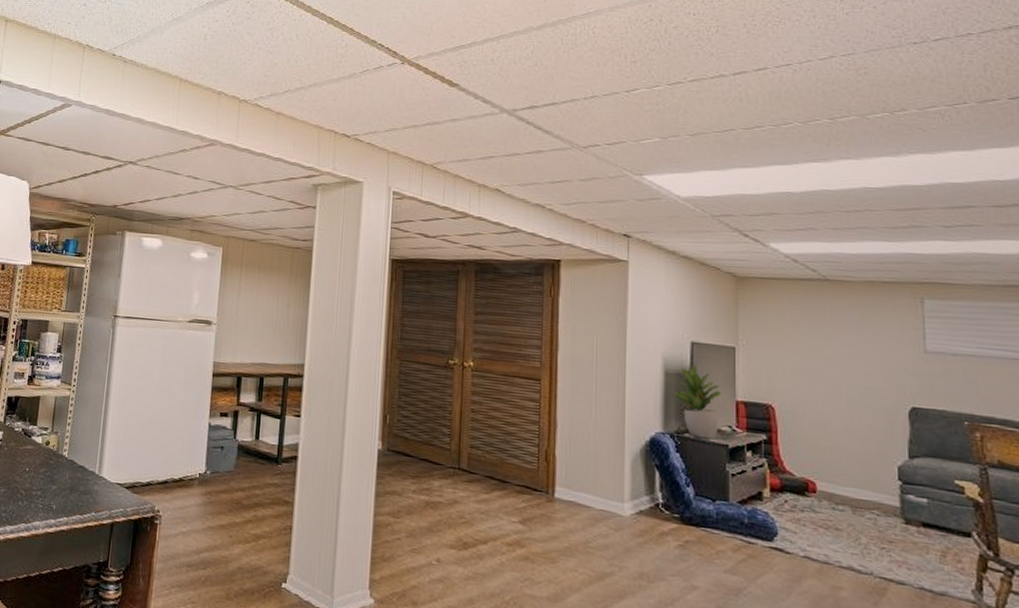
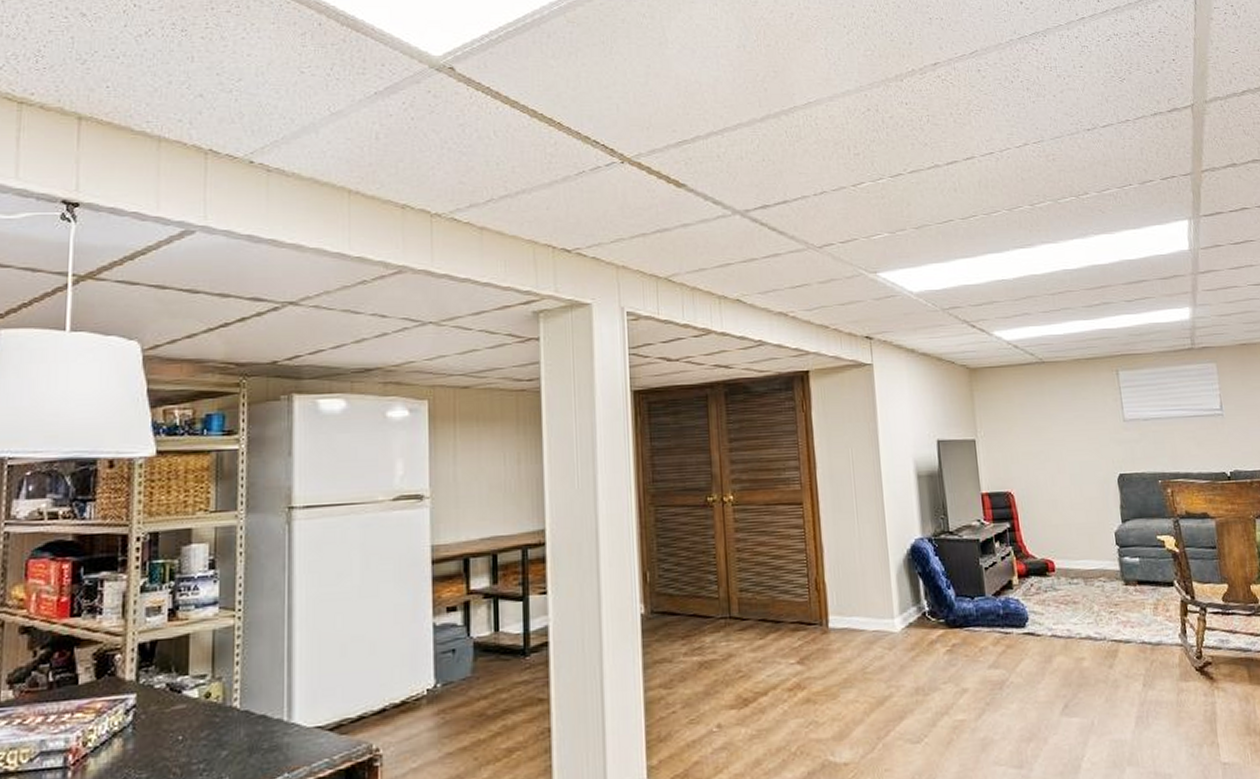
potted plant: present [668,365,720,441] -> none [923,464,970,539]

